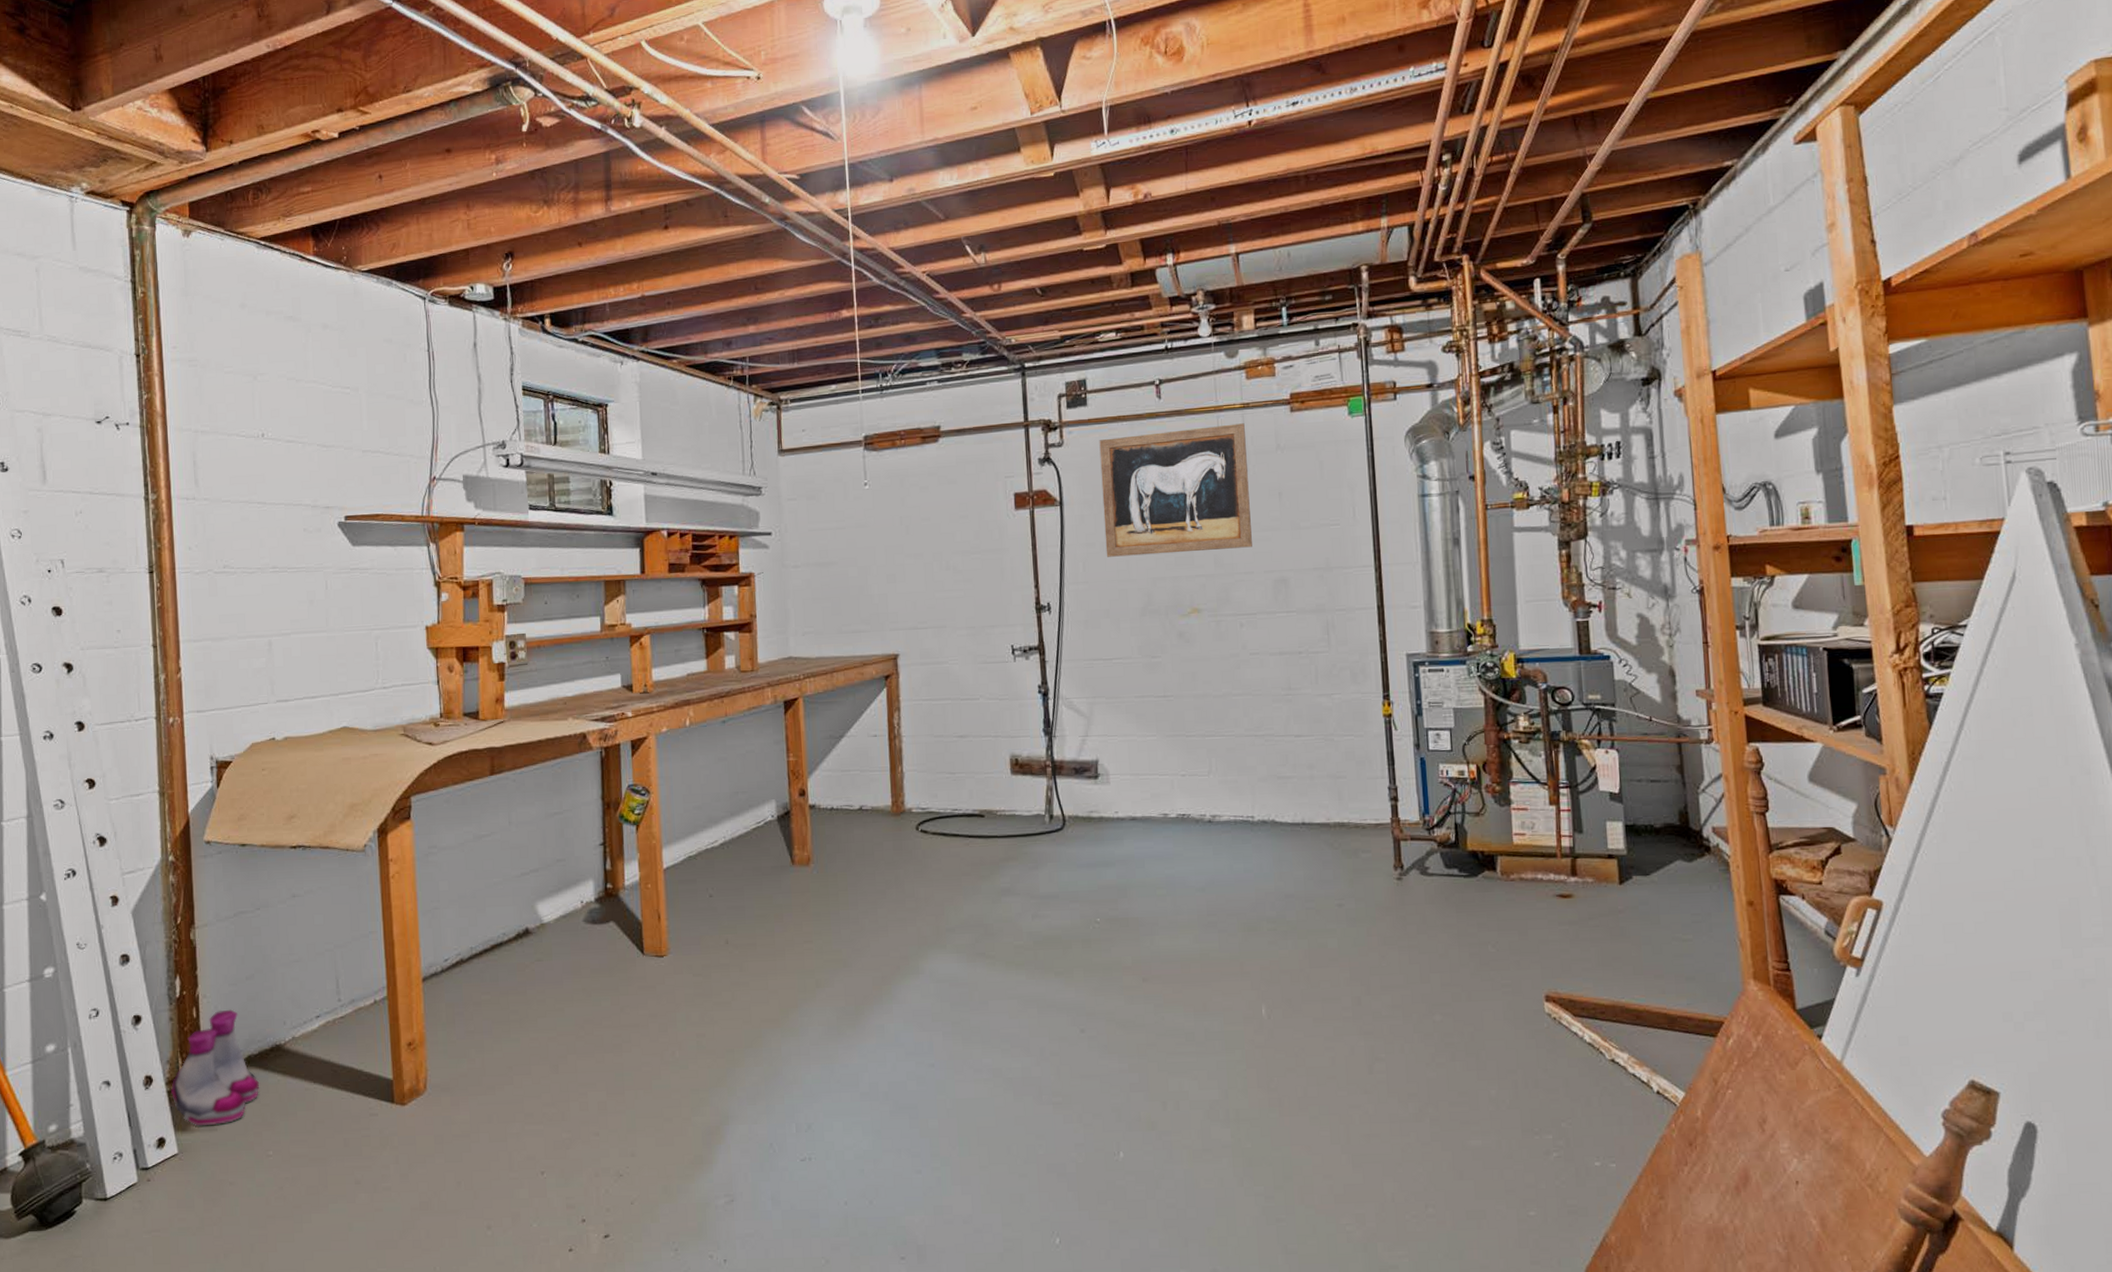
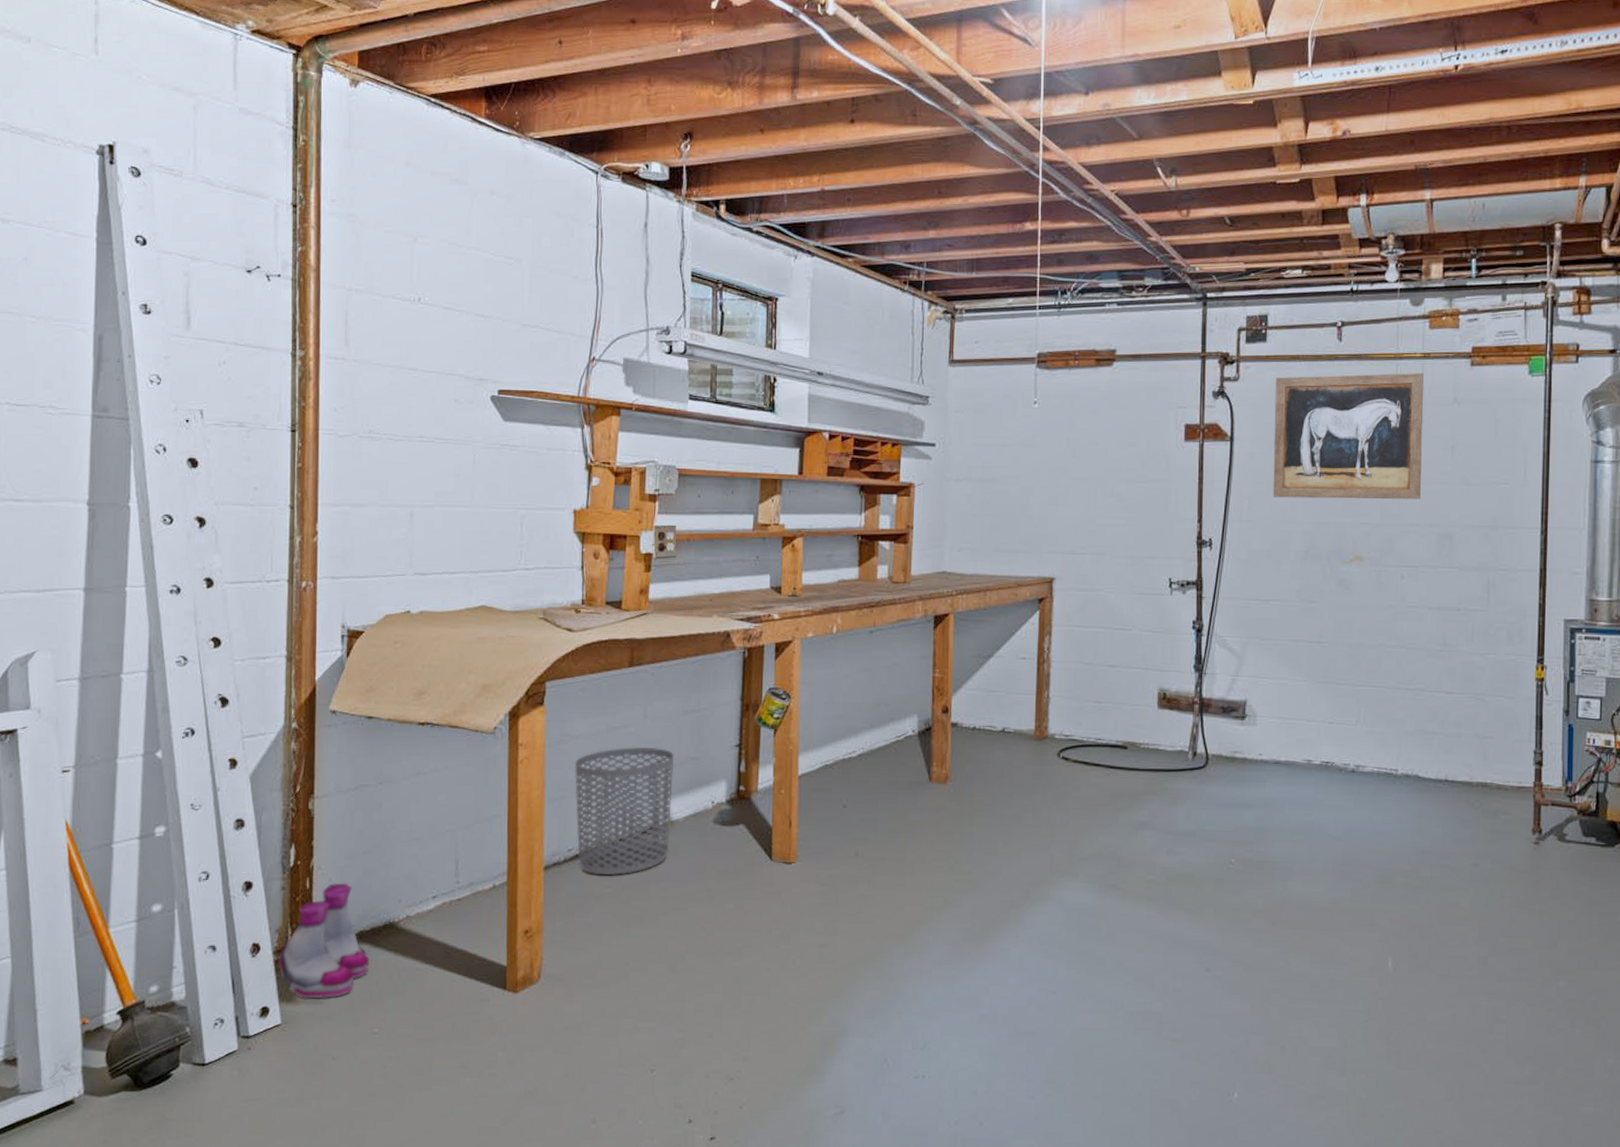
waste bin: none [444,853,543,982] -> present [574,747,675,875]

